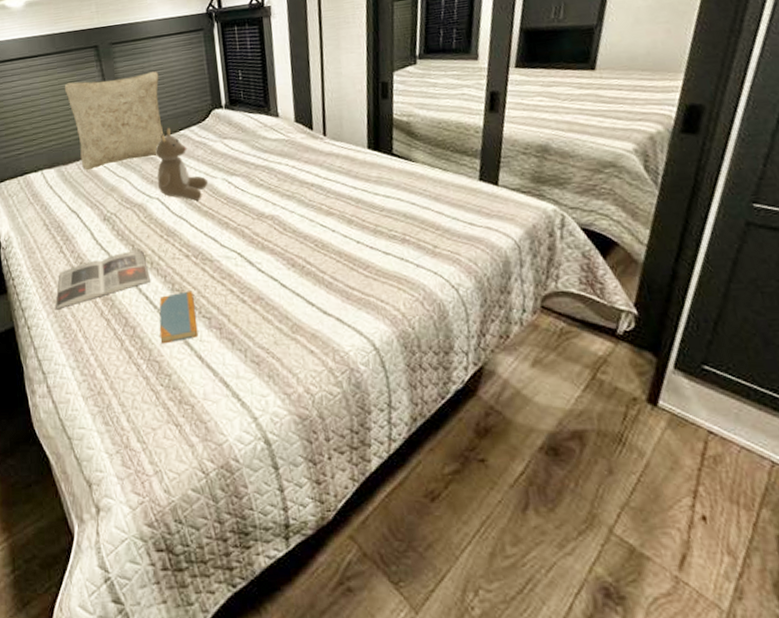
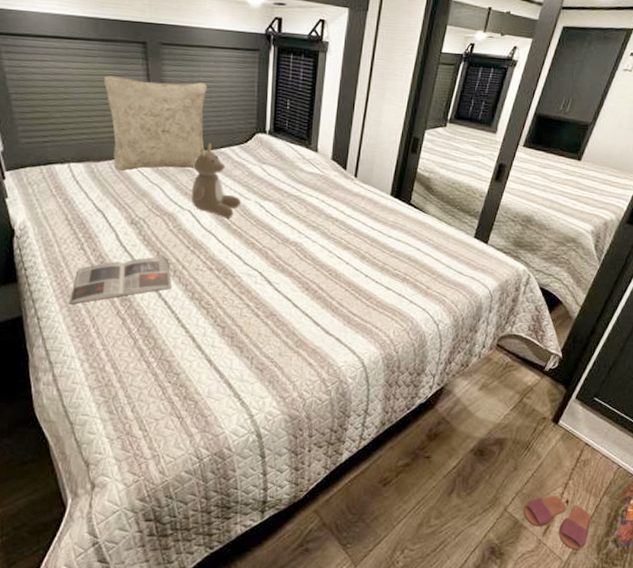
book: present [159,290,198,344] -> none [174,300,212,346]
slippers: none [638,509,754,593] -> present [523,495,590,550]

